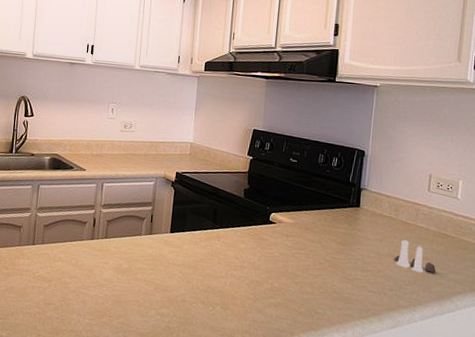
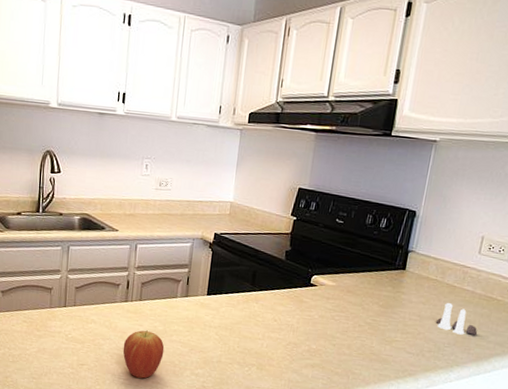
fruit: none [88,268,130,319] -> present [123,330,165,379]

